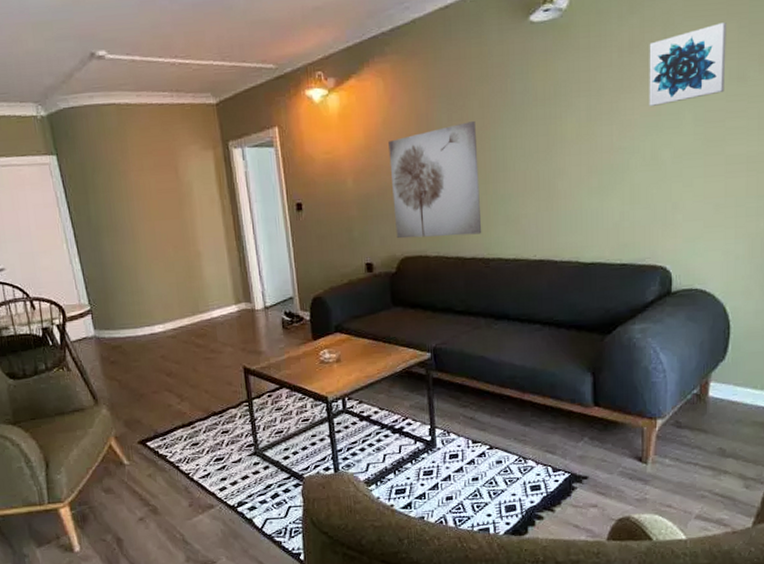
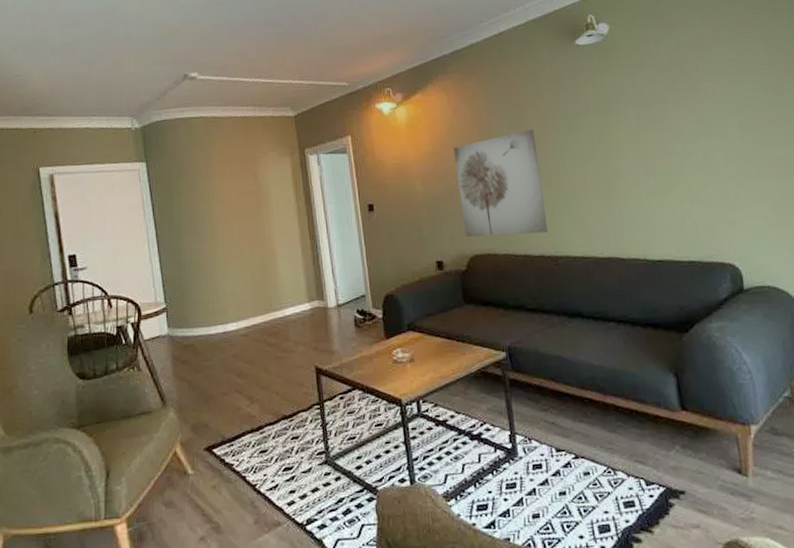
wall art: present [649,23,727,106] -> none [686,44,763,115]

